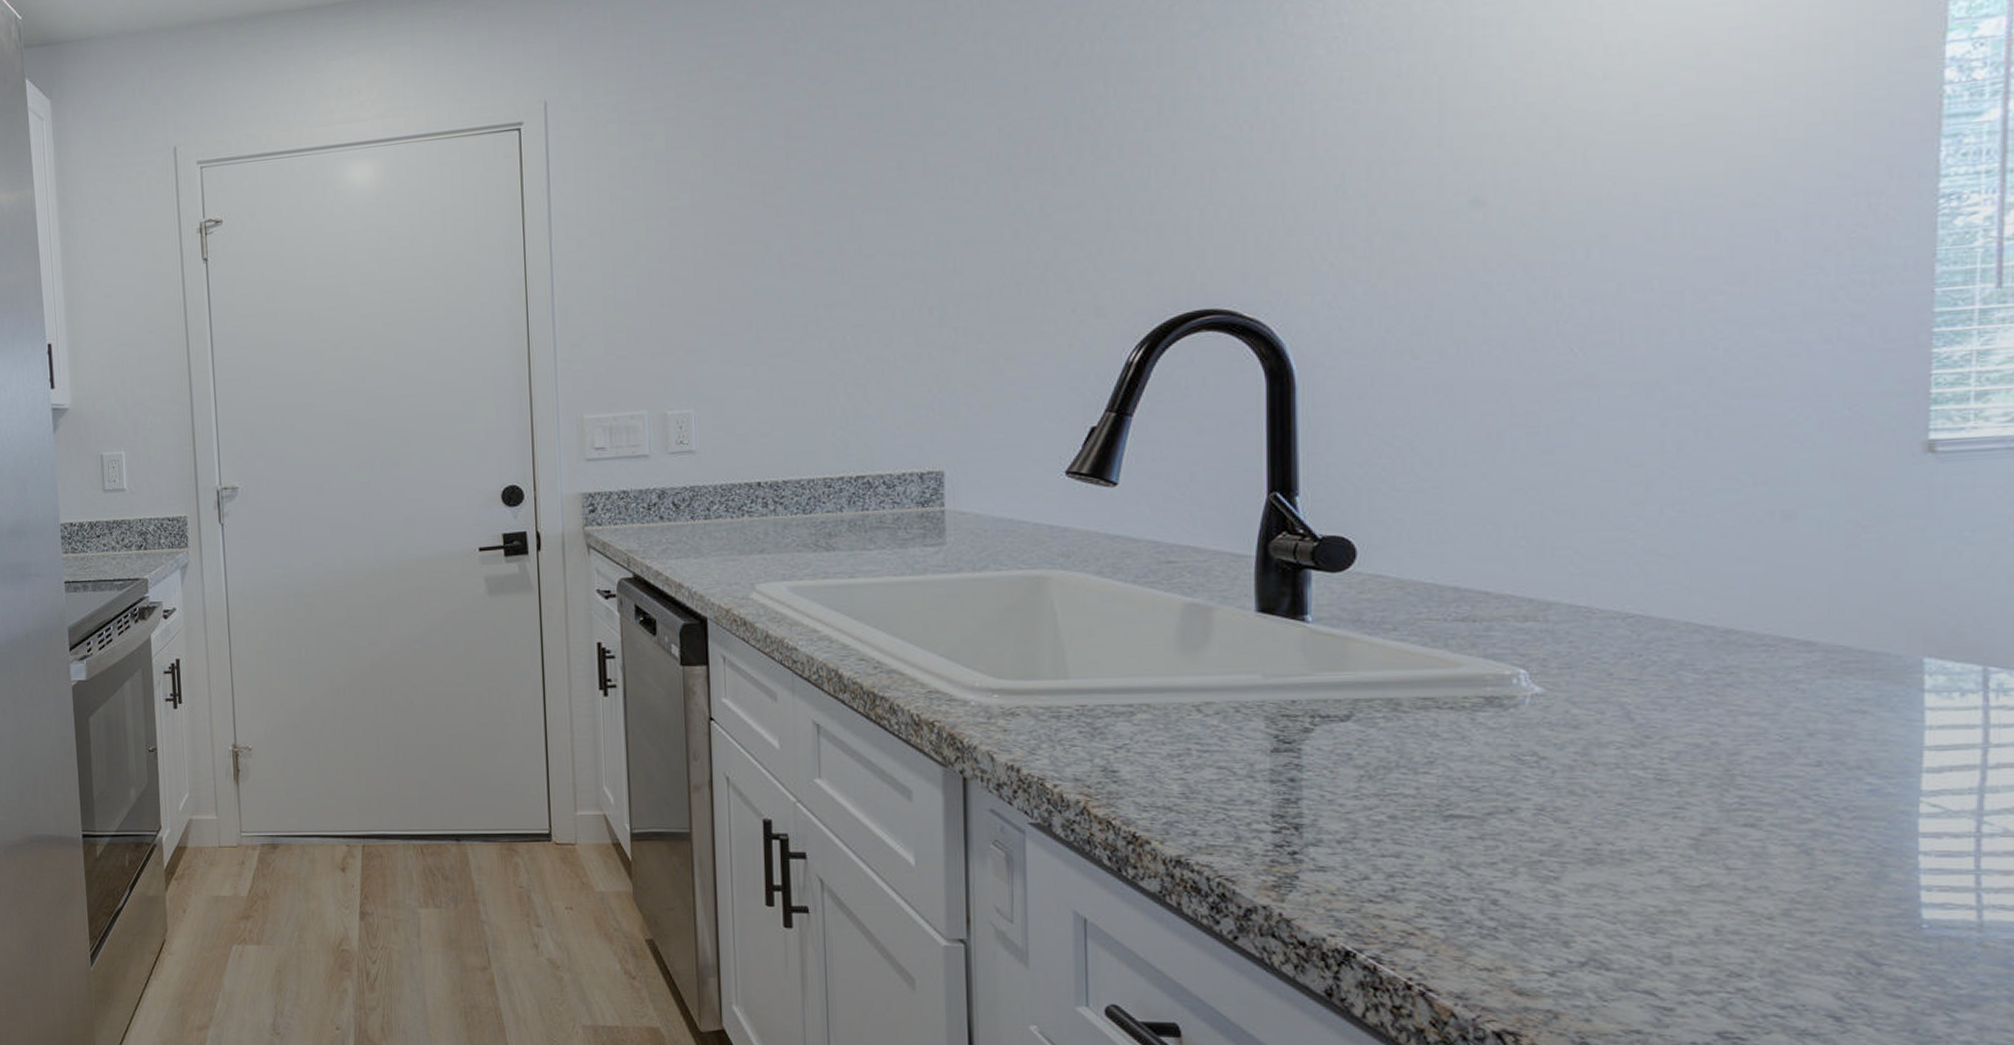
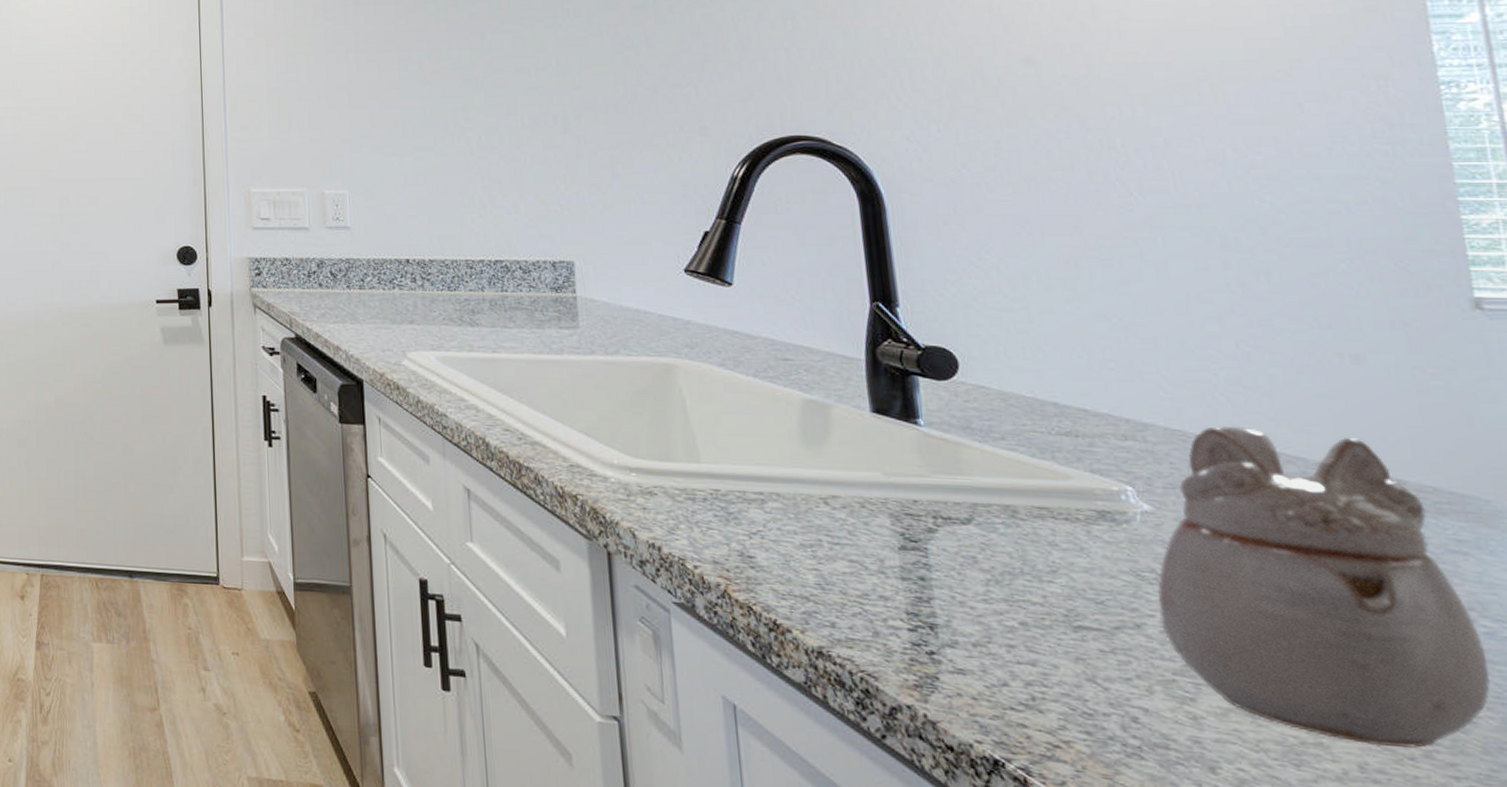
teapot: none [1535,597,1866,909] -> present [1158,426,1491,749]

